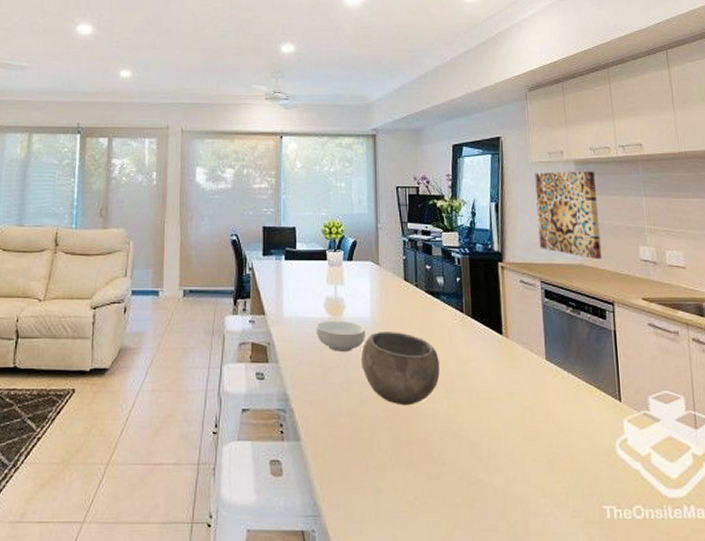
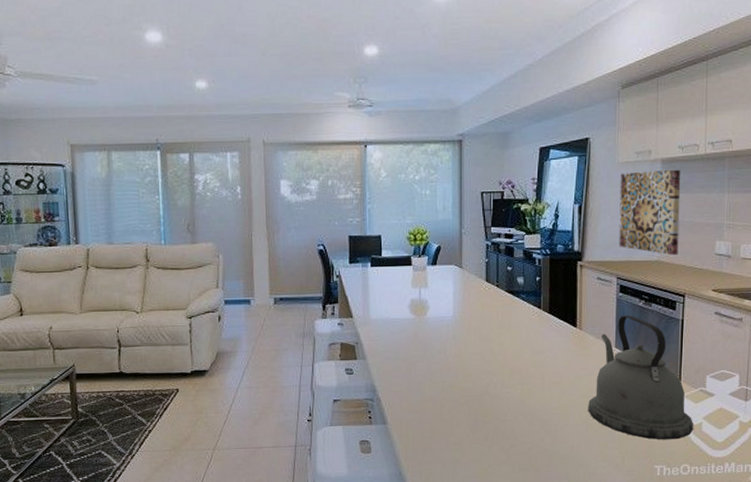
cereal bowl: present [316,321,365,352] -> none [401,320,447,348]
bowl: present [361,332,440,406] -> none [444,328,516,392]
kettle: none [521,324,643,474] -> present [588,315,694,440]

